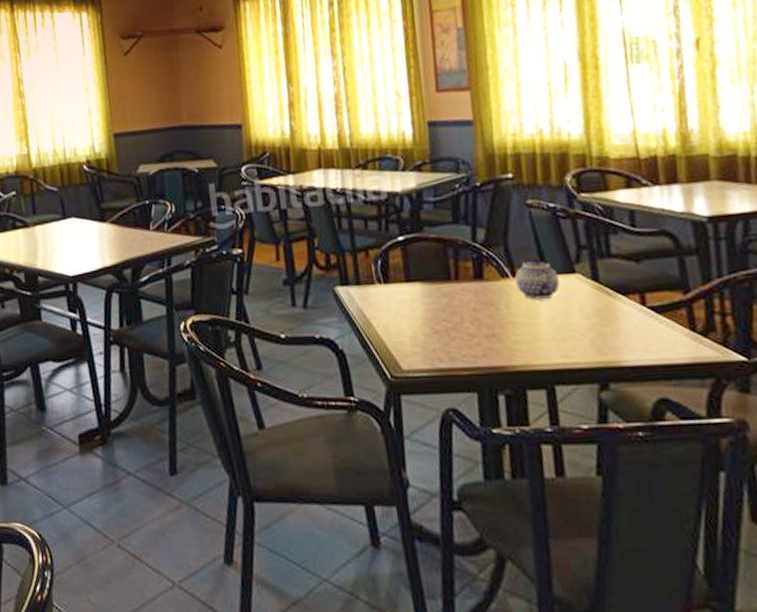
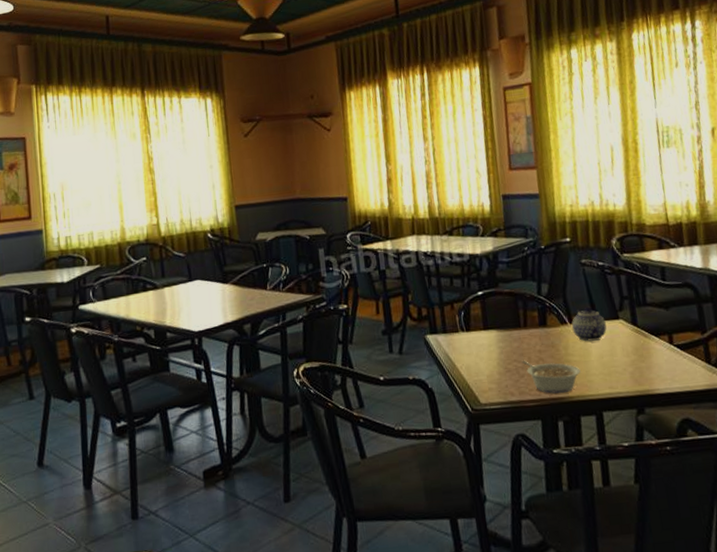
legume: none [452,319,527,362] -> present [522,360,581,394]

